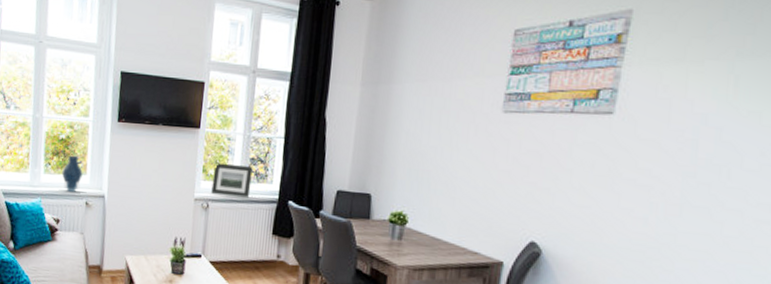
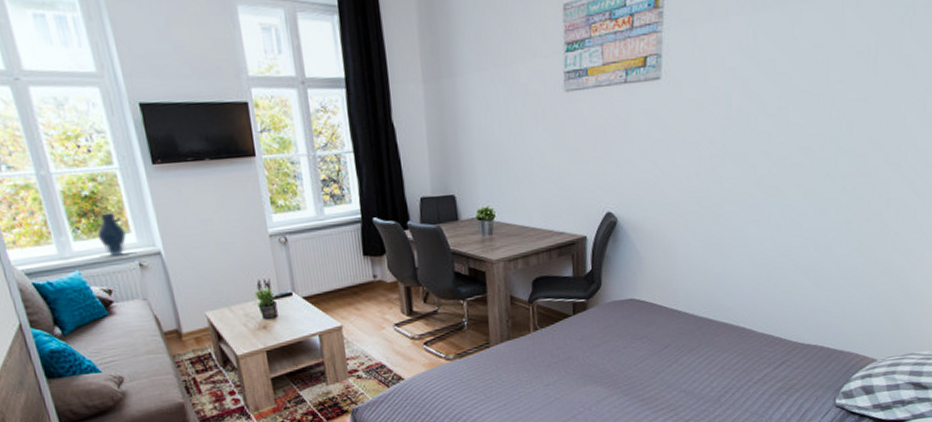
picture frame: present [211,162,253,198] -> none [282,189,330,227]

